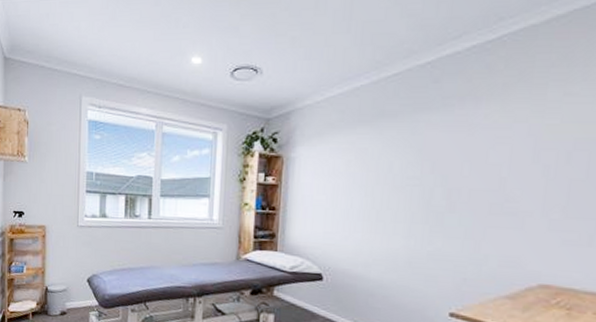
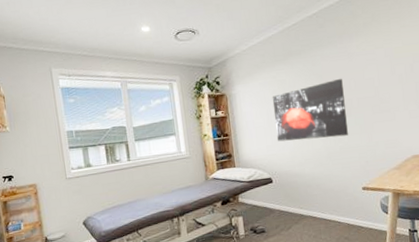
wall art: none [339,157,452,239] -> present [272,78,348,142]

